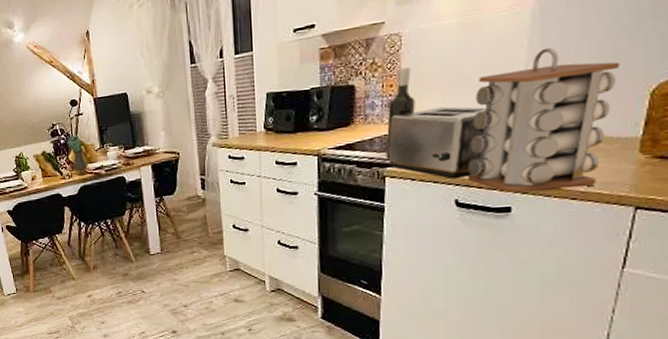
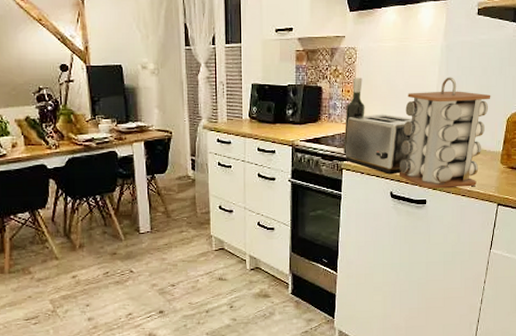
vase: present [66,134,88,176] -> none [54,102,77,146]

